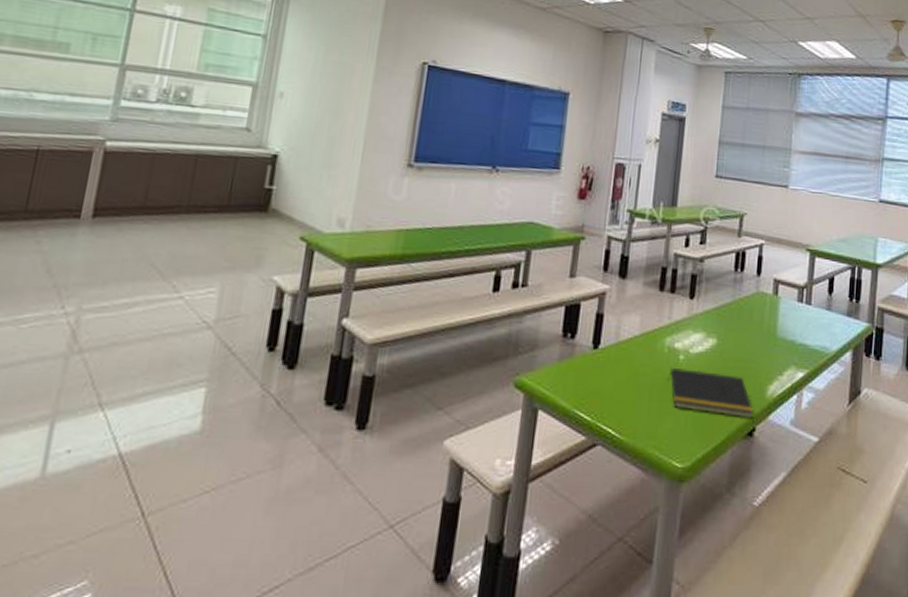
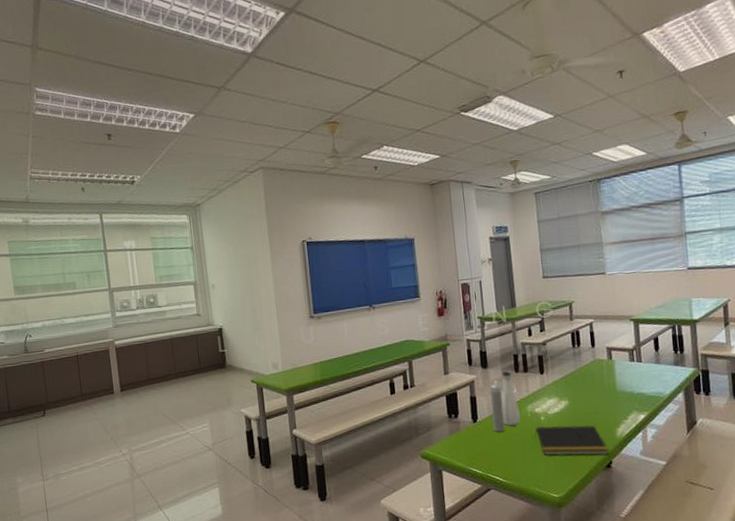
water bottle: none [617,285,658,367] -> present [489,371,521,432]

